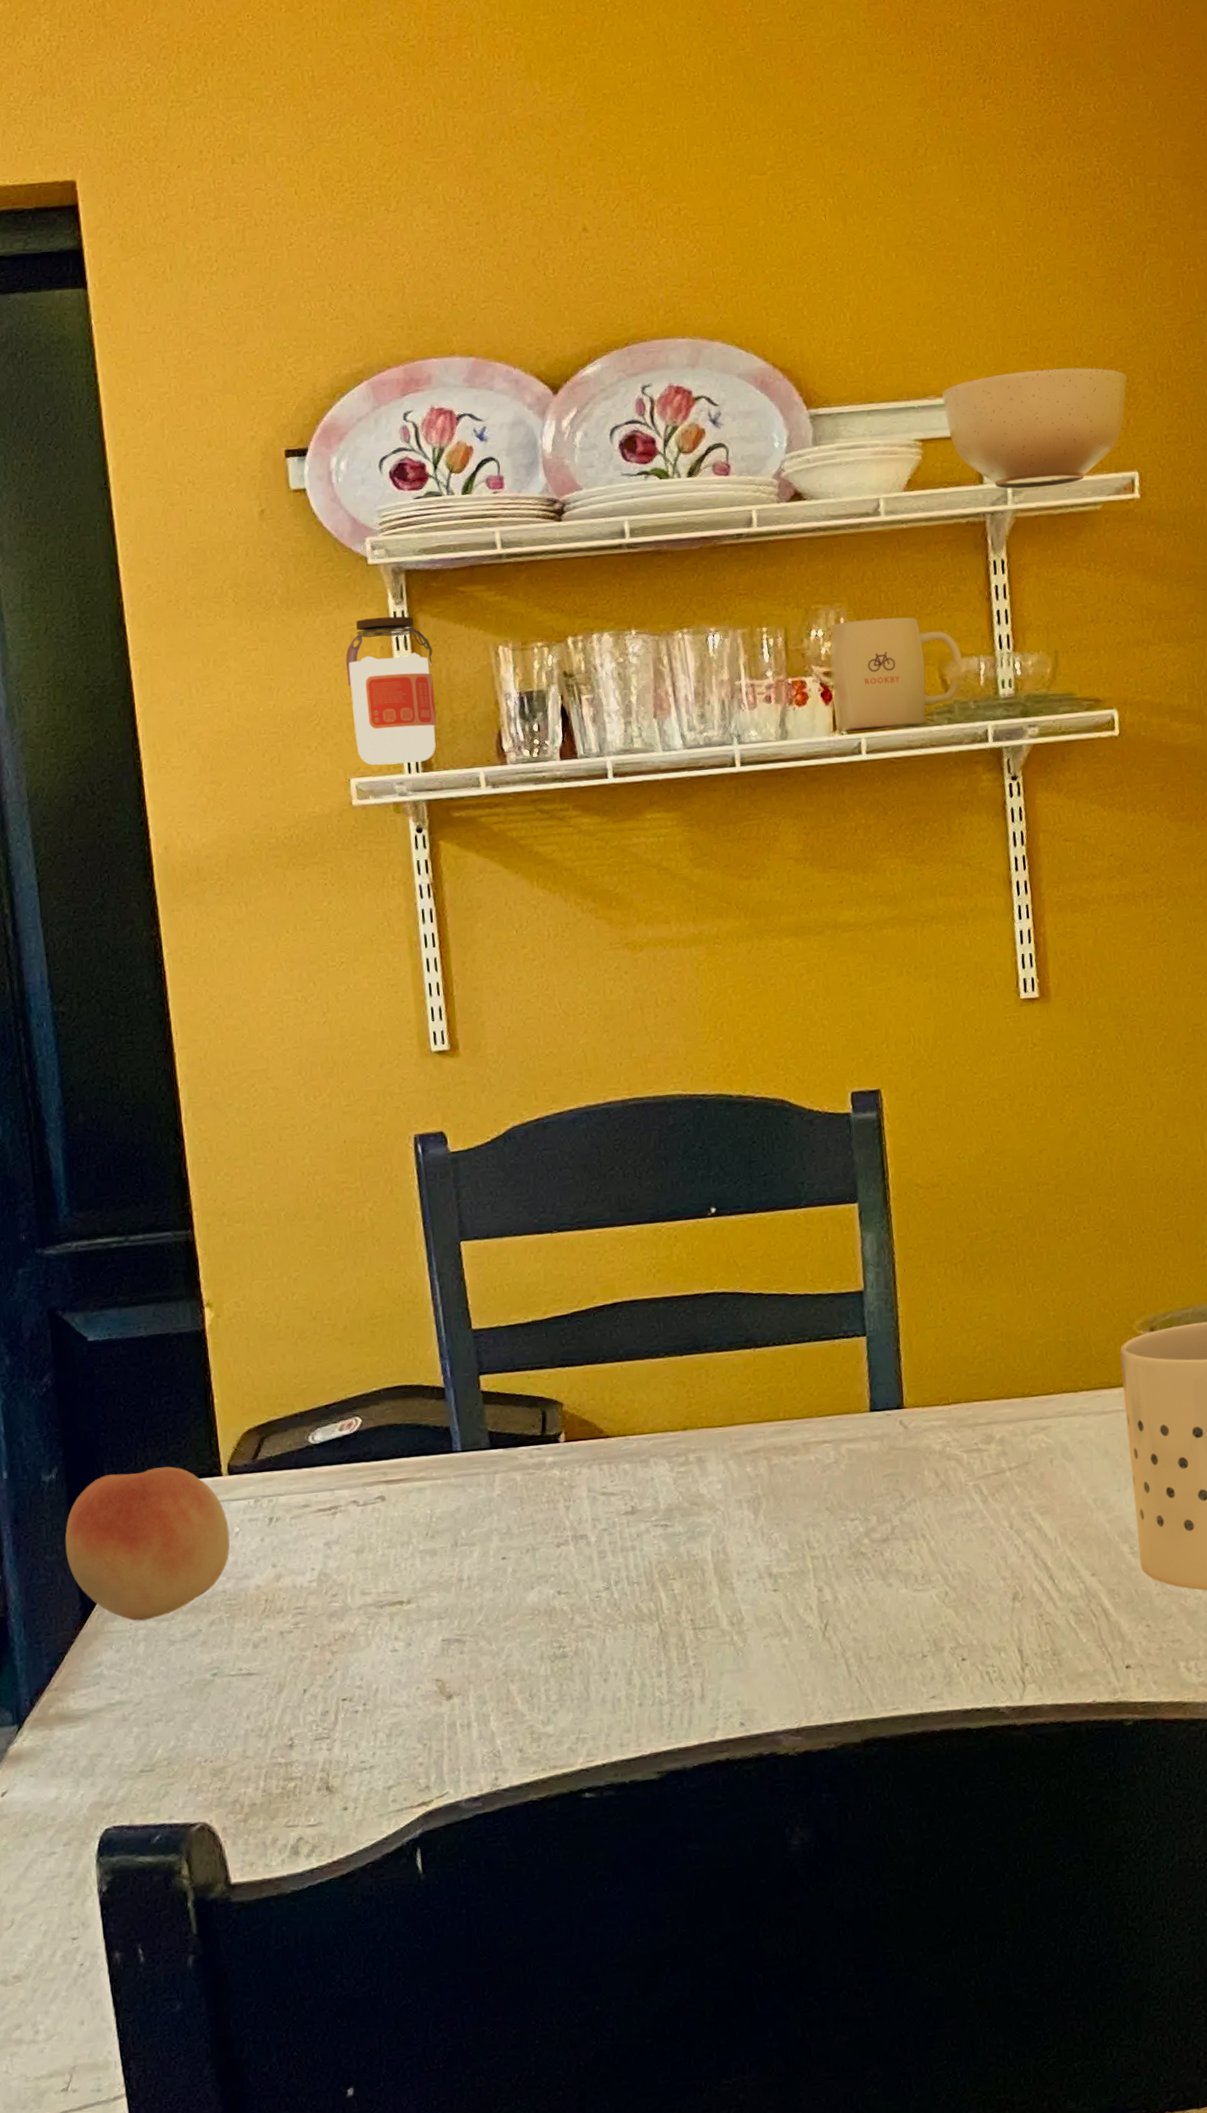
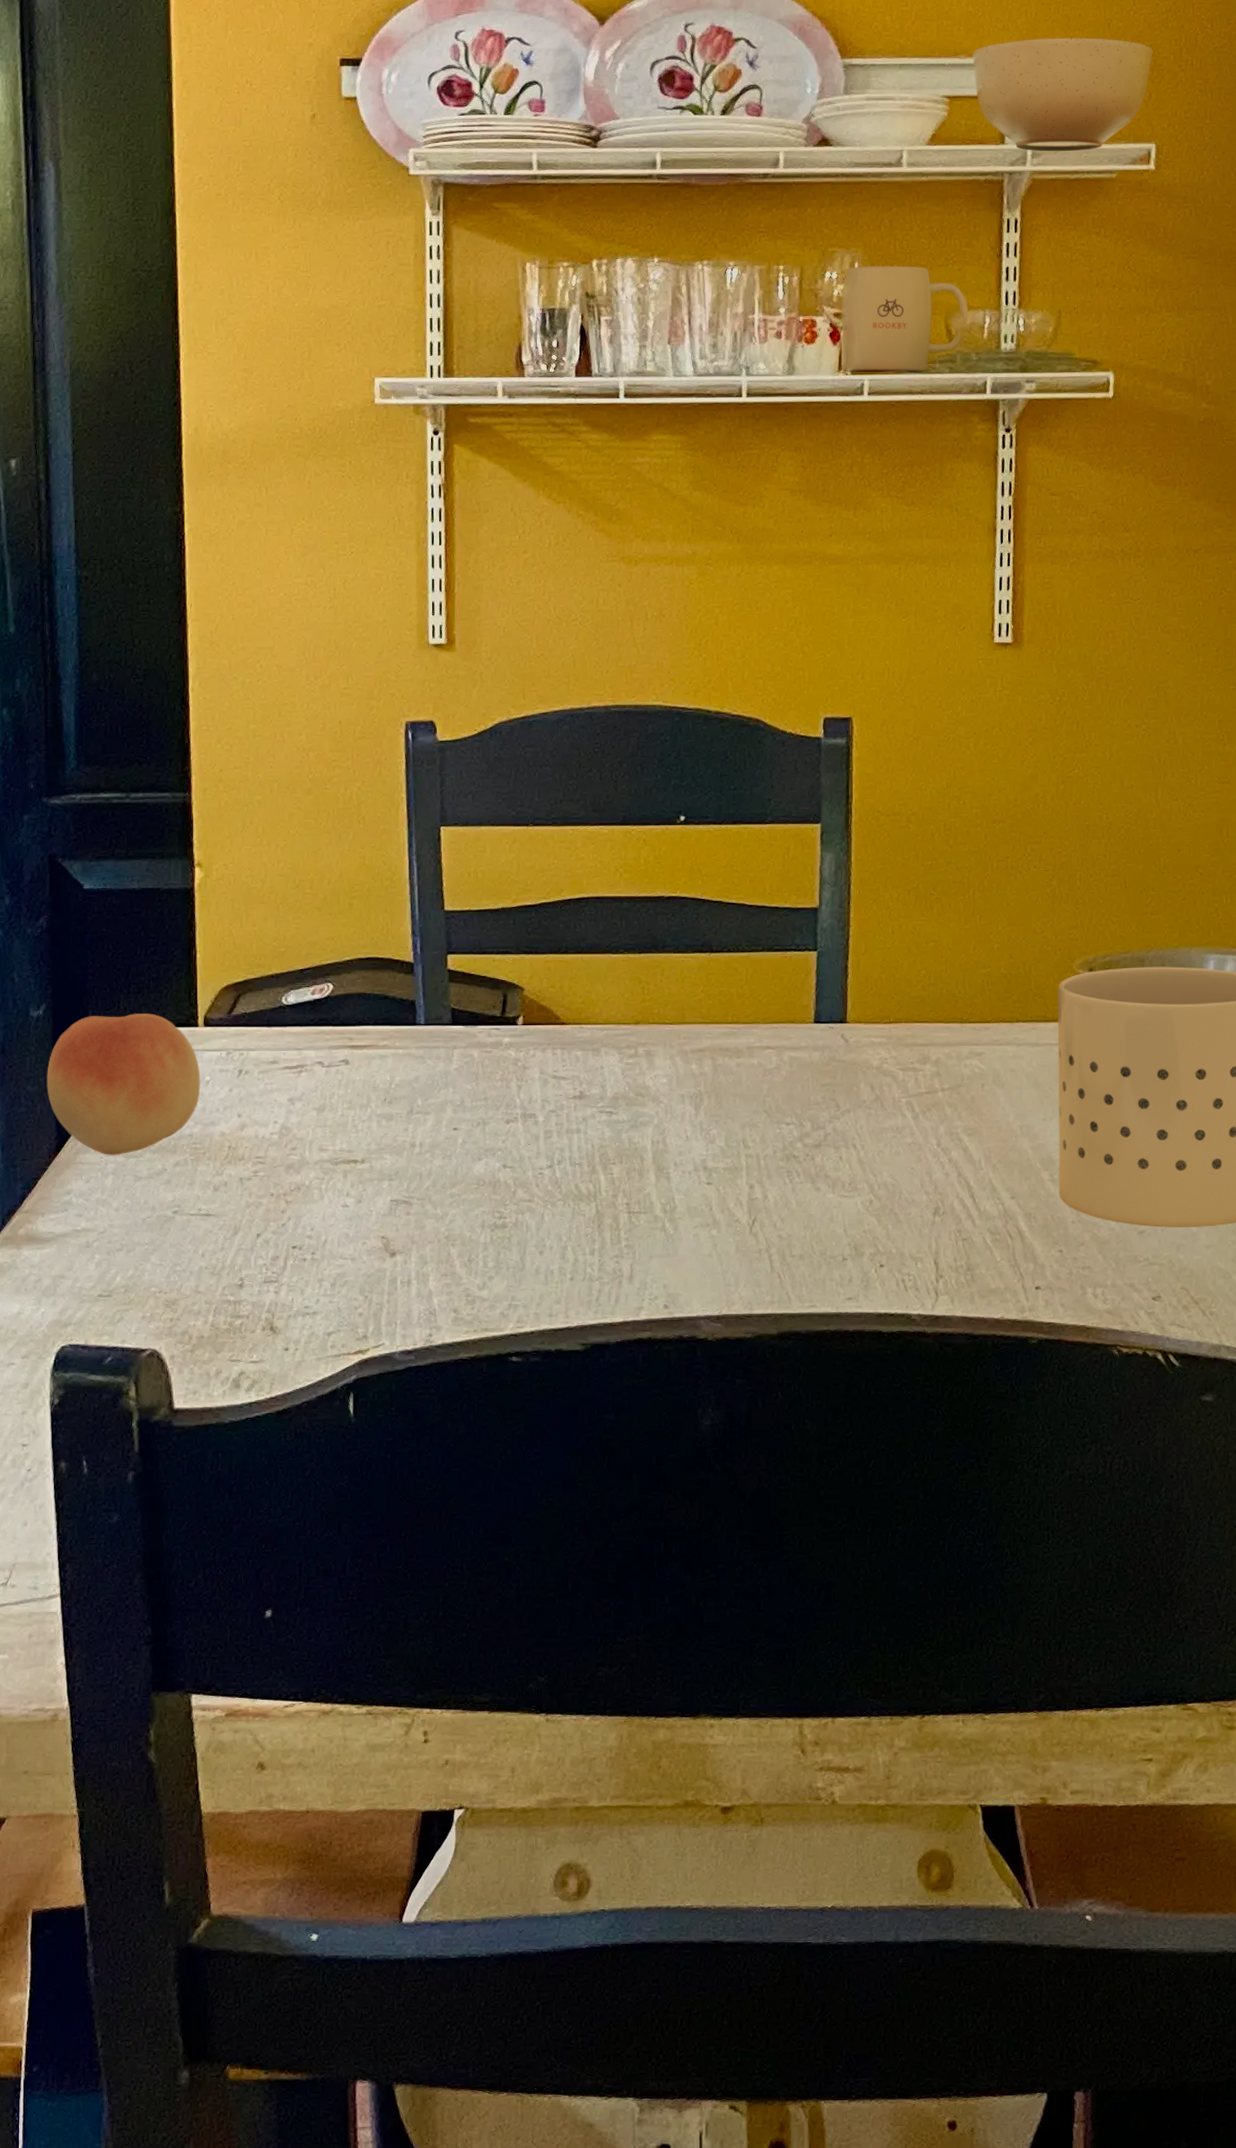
jar: present [346,616,437,765] -> none [380,226,463,368]

